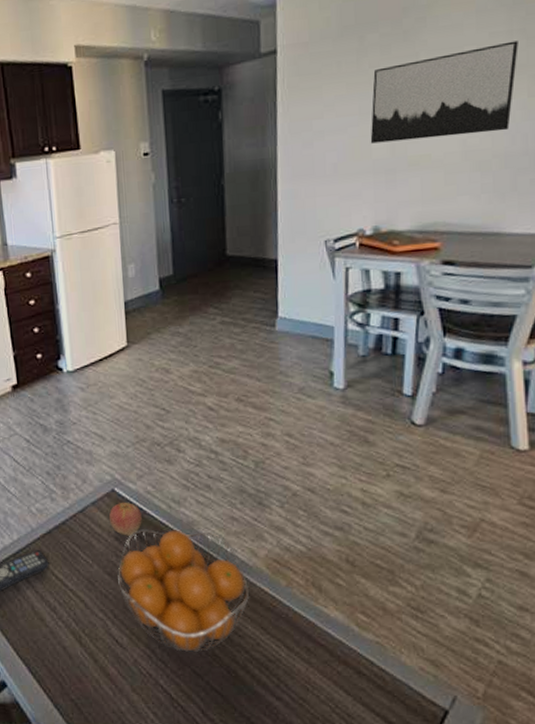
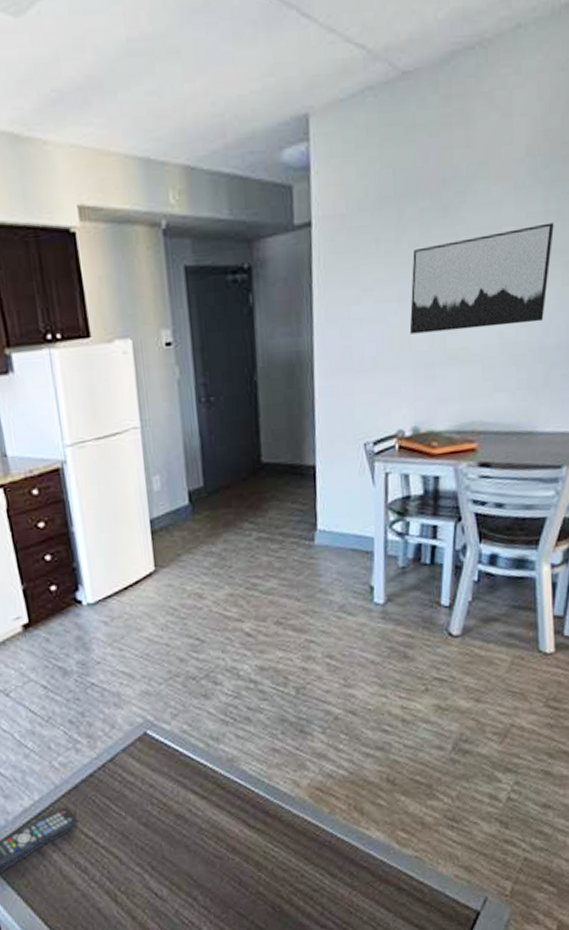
apple: present [108,502,142,536] -> none [141,744,179,782]
fruit basket: present [117,528,250,652] -> none [153,767,293,894]

